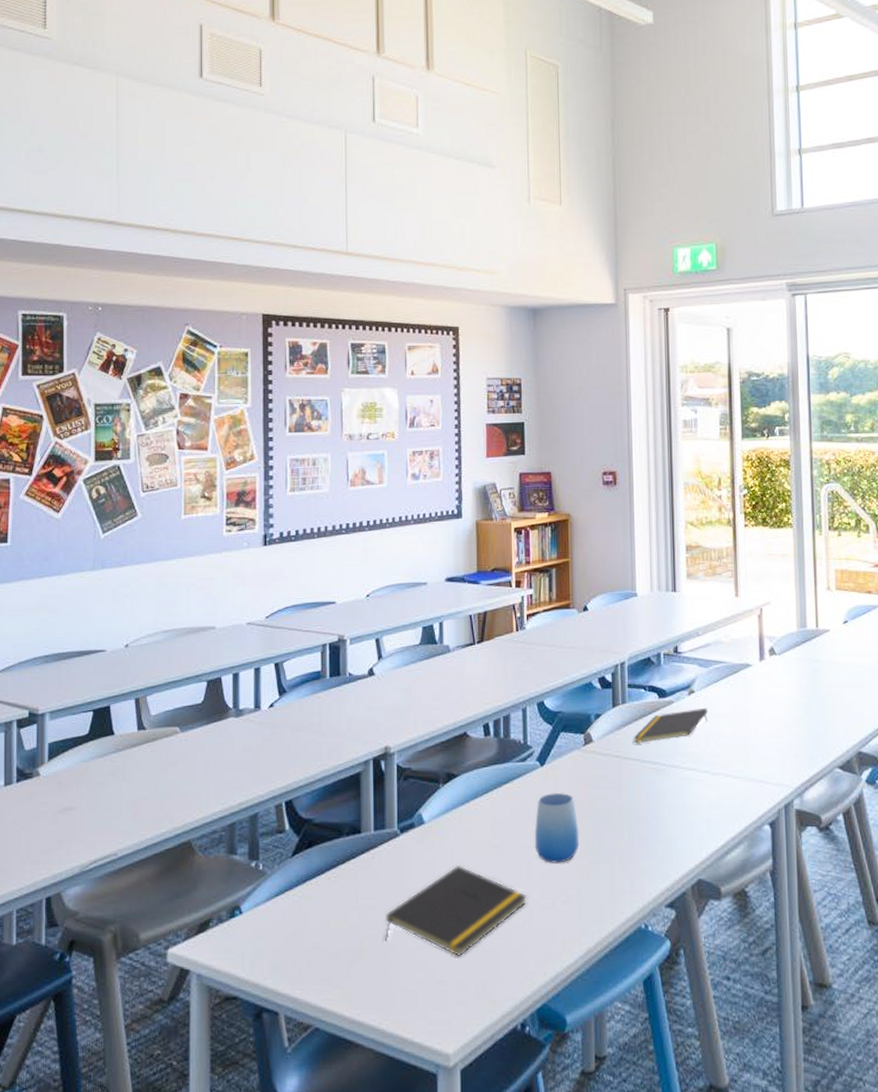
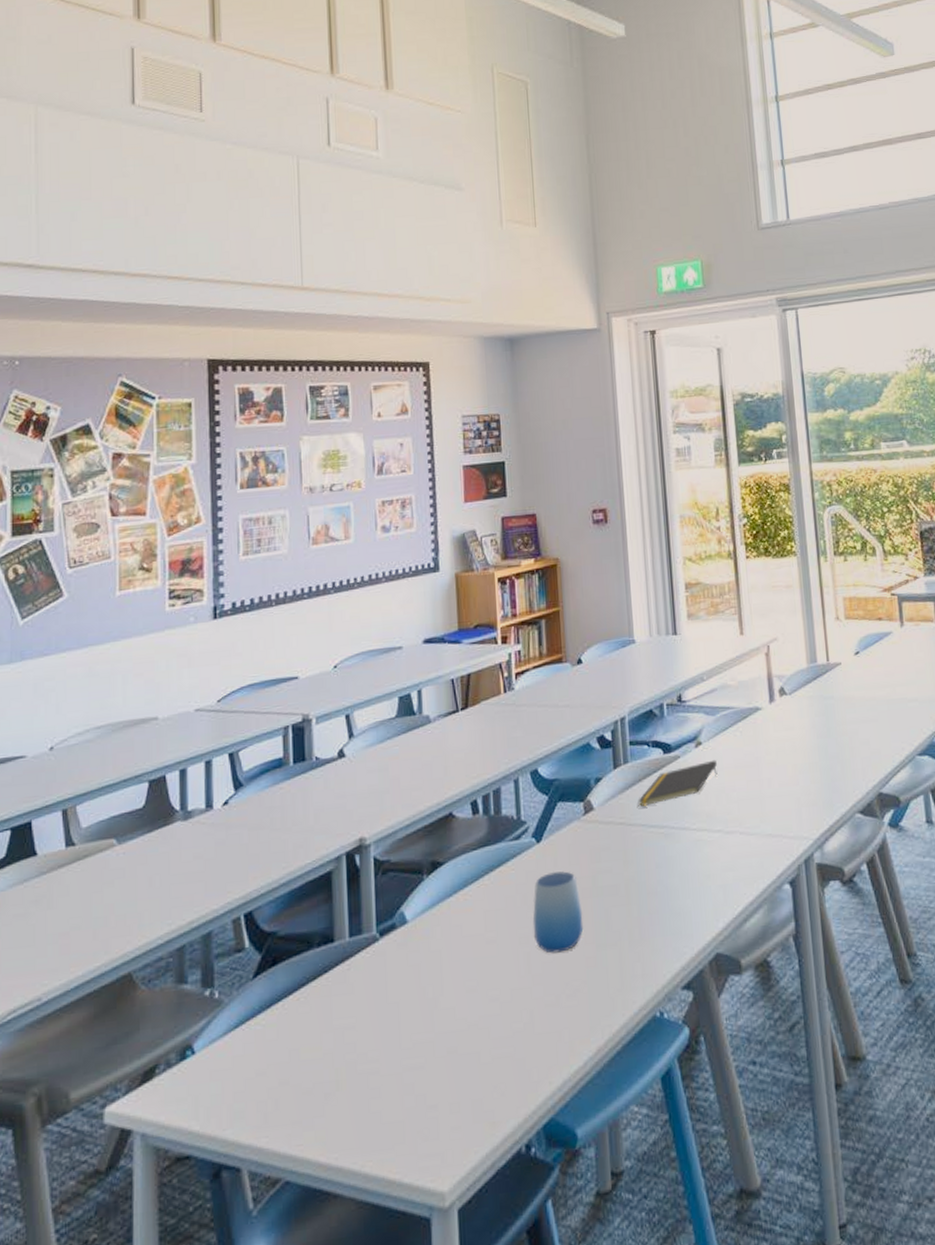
notepad: present [384,865,527,957] -> none [364,966,527,1076]

